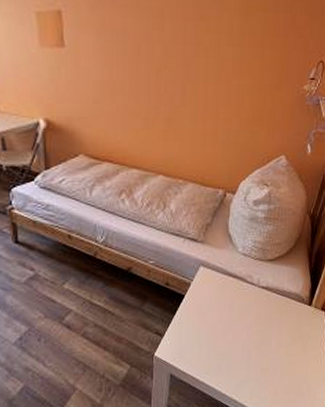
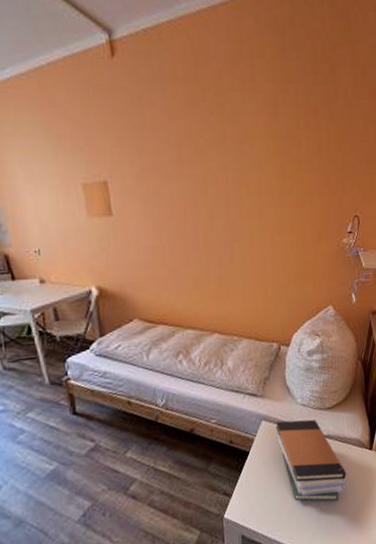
book stack: none [213,268,282,352] -> present [275,419,347,502]

